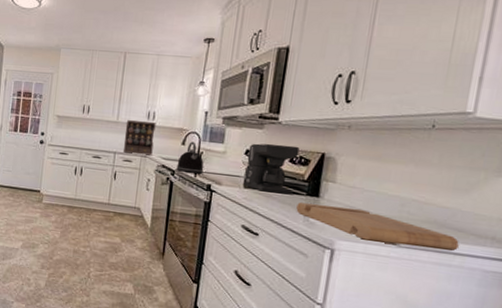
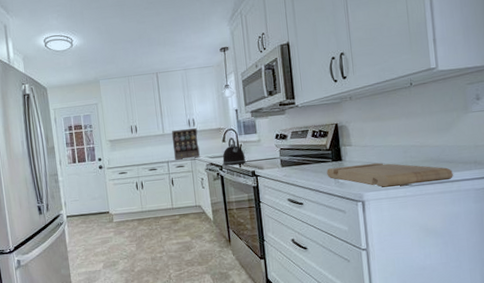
coffee maker: present [244,143,300,195] -> none [277,122,321,167]

